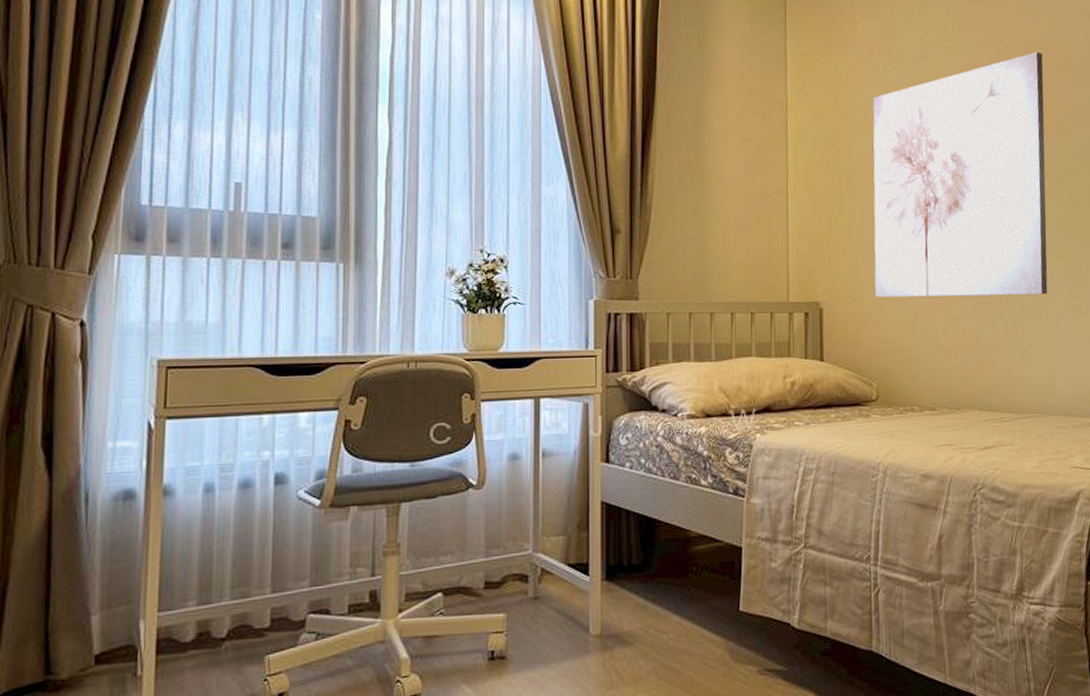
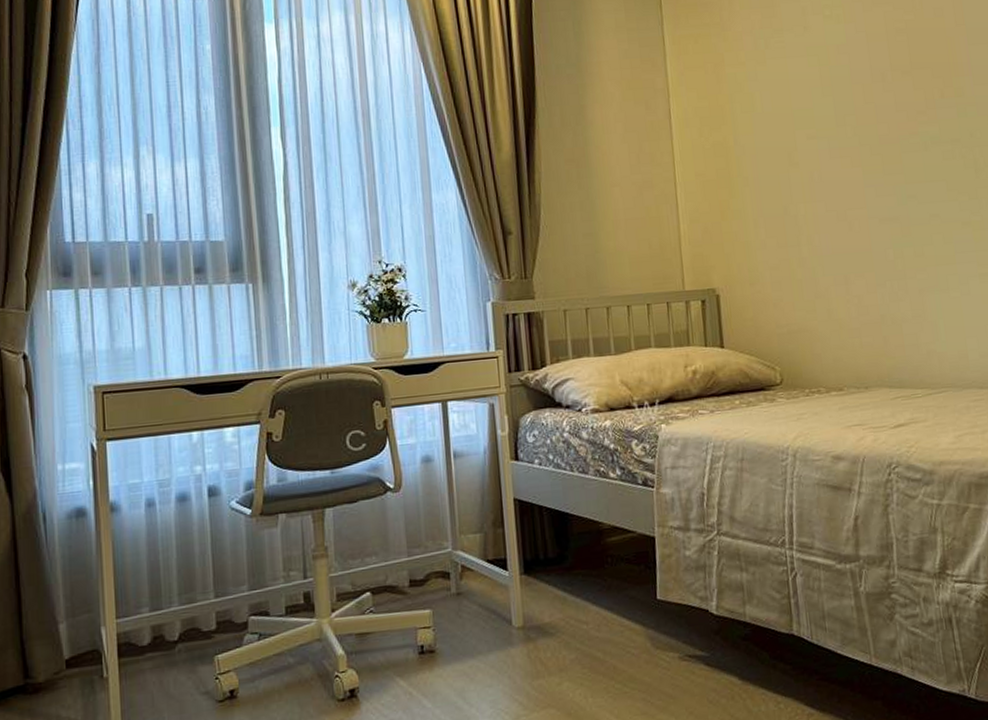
wall art: present [873,52,1048,298] -> none [756,10,955,280]

